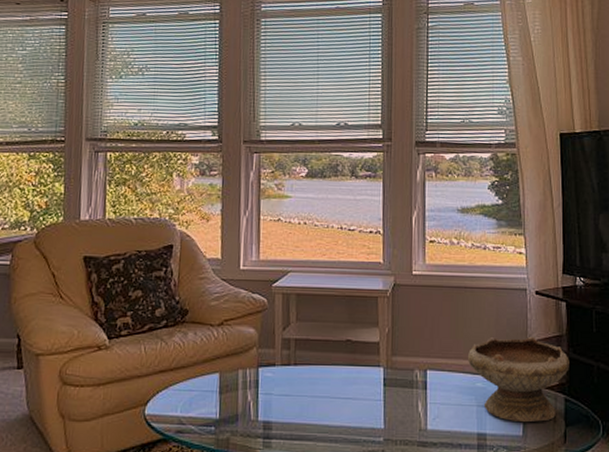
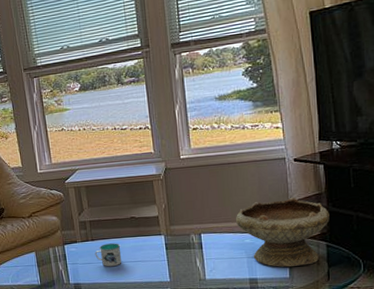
mug: none [295,371,330,403] -> present [94,243,122,267]

